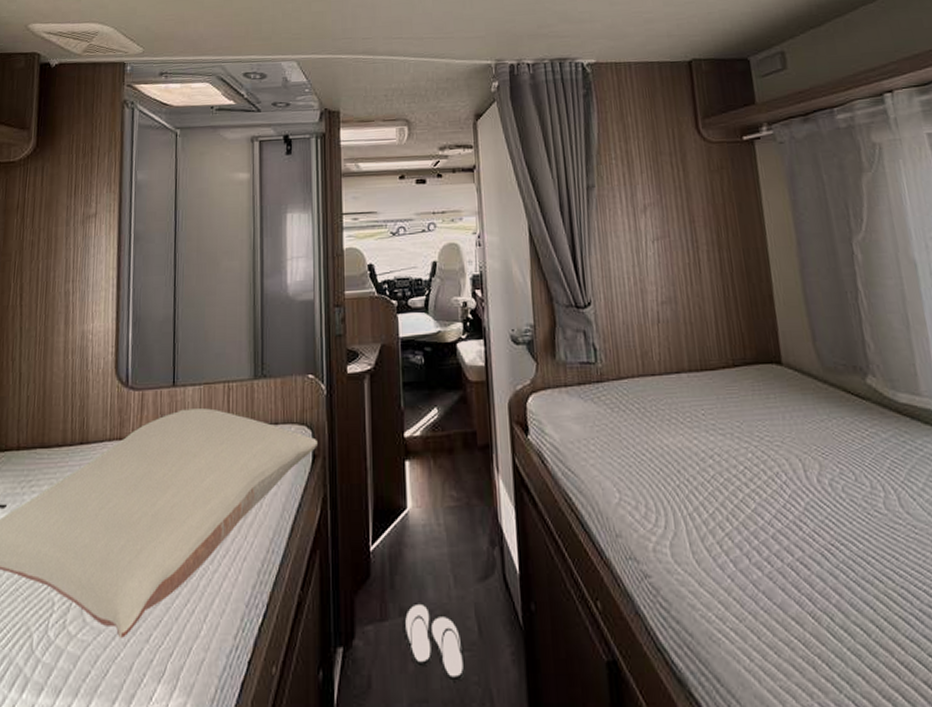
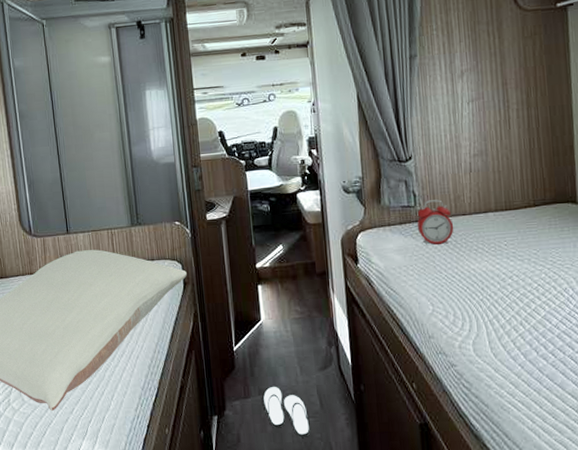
alarm clock: none [598,355,642,412] -> present [417,200,454,245]

